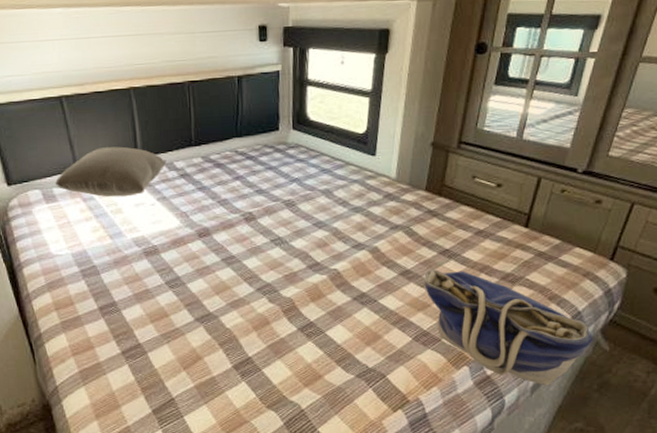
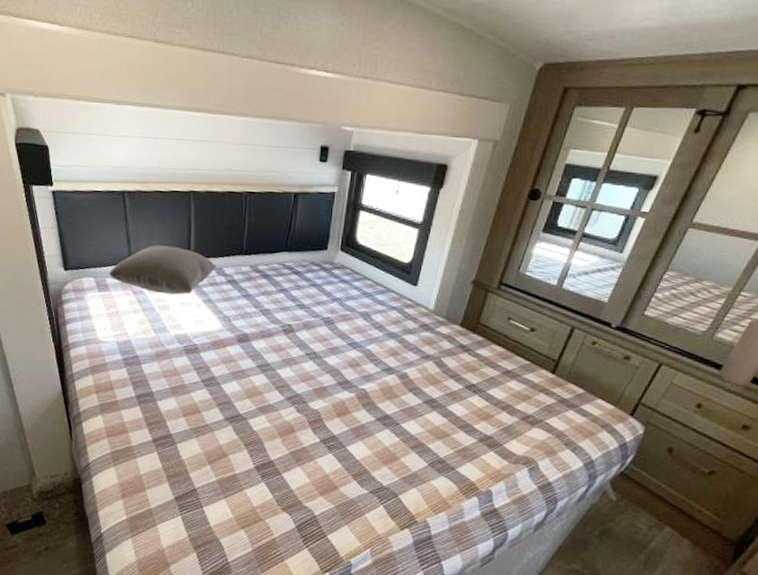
tote bag: present [424,269,594,386] -> none [446,401,603,526]

